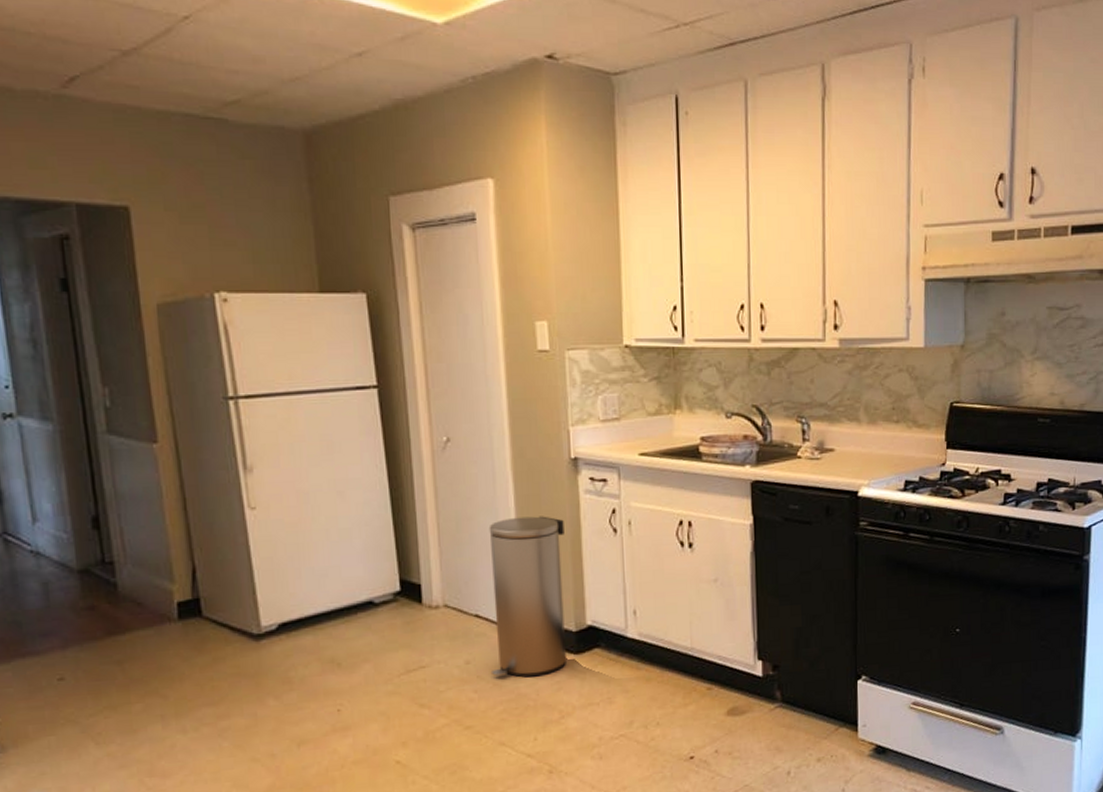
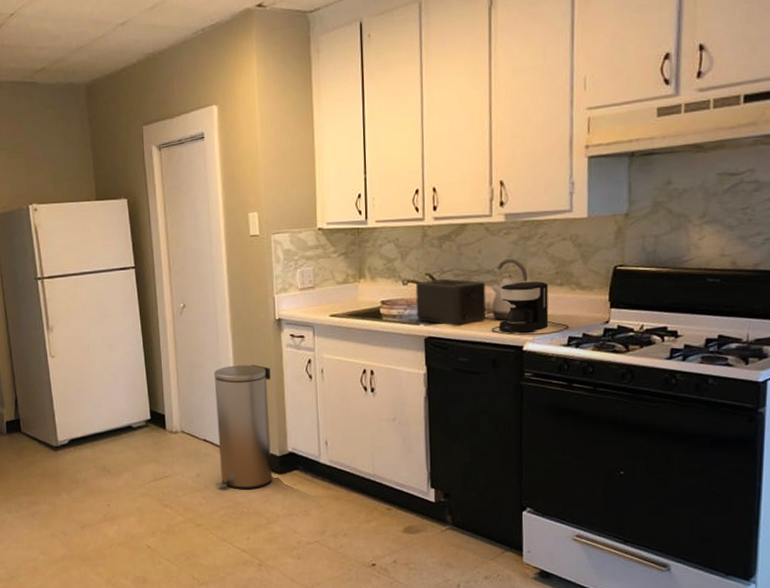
toaster: none [740,411,820,468] -> present [415,278,487,326]
kettle: none [823,390,863,461] -> present [490,258,528,320]
coffee maker: none [824,417,905,480] -> present [491,281,568,336]

